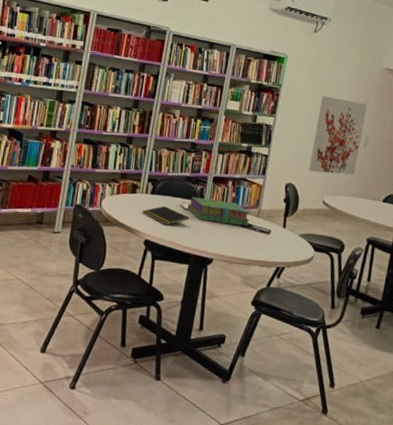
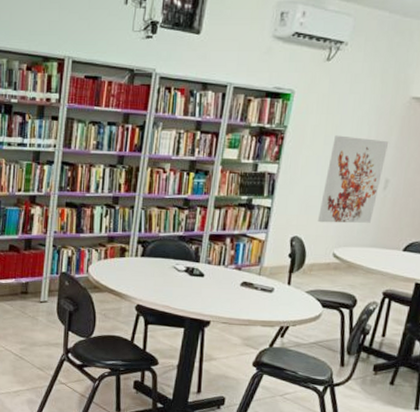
notepad: present [142,206,190,226] -> none [133,269,184,289]
stack of books: present [187,197,250,227] -> none [181,257,250,286]

